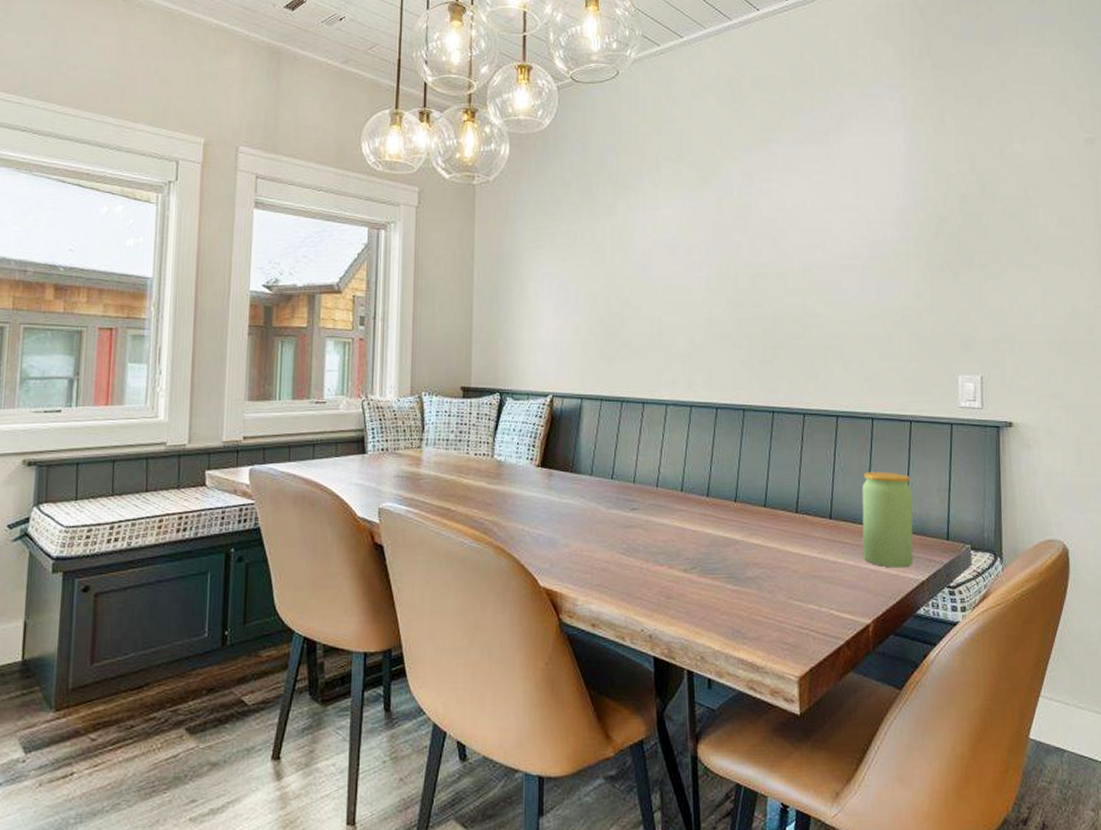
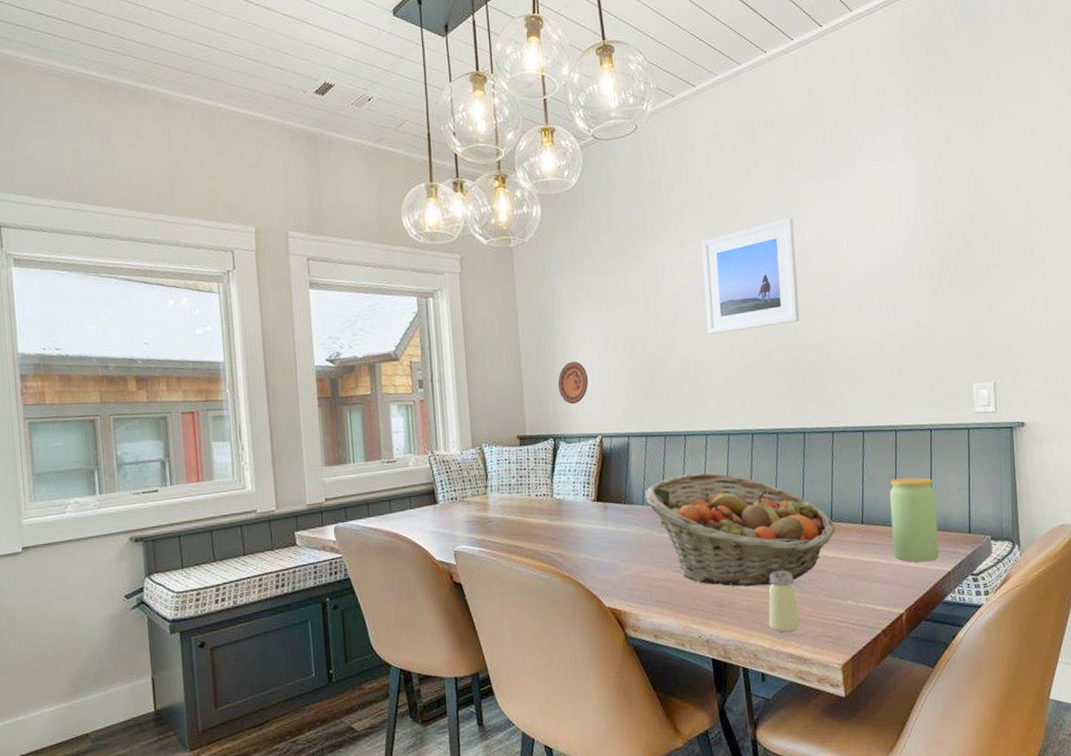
decorative plate: none [510,311,544,358] -> present [557,361,589,405]
fruit basket: none [595,446,800,579] -> present [645,472,835,587]
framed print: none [677,180,776,296] -> present [701,217,800,335]
saltshaker: none [720,562,755,634] -> present [768,570,800,633]

